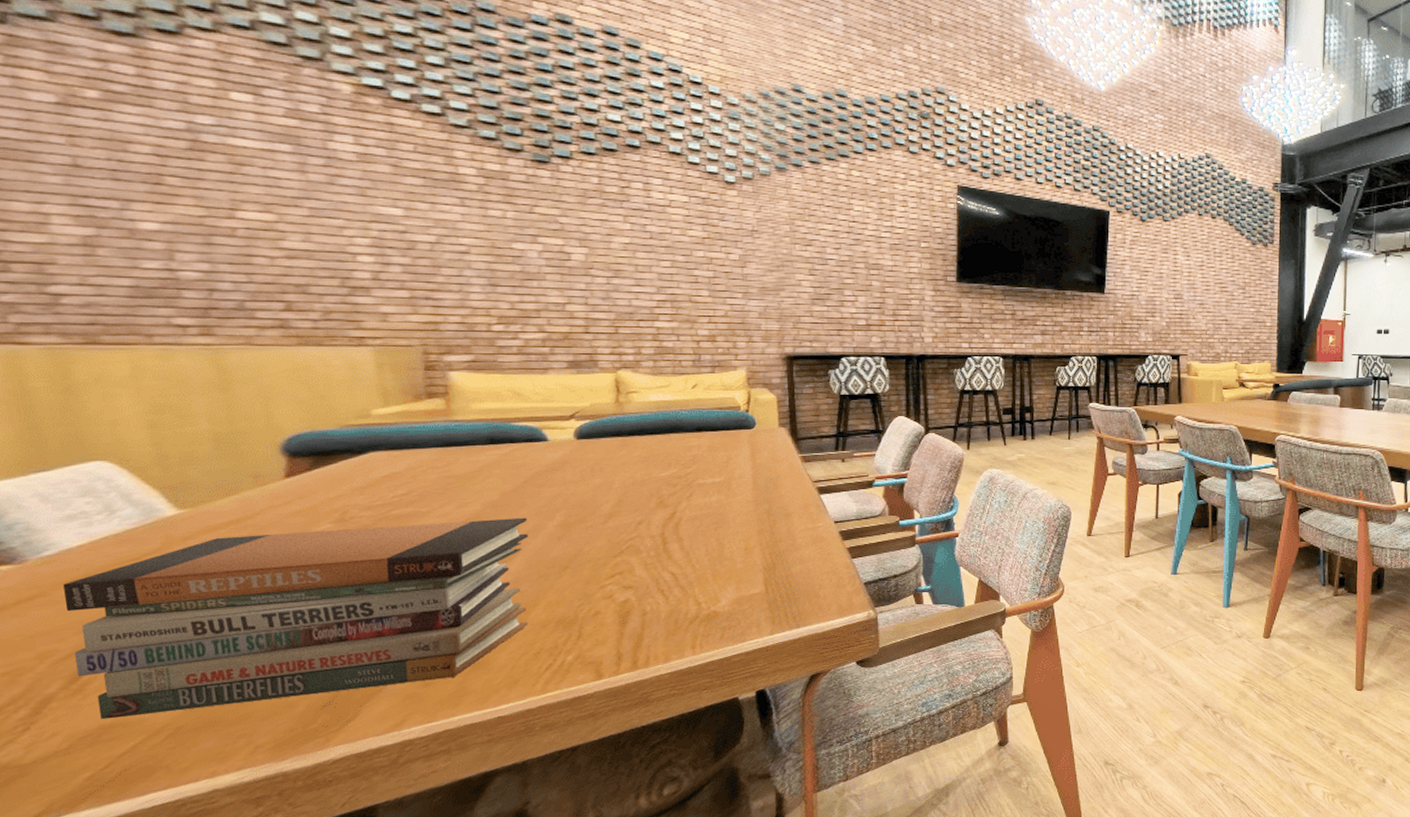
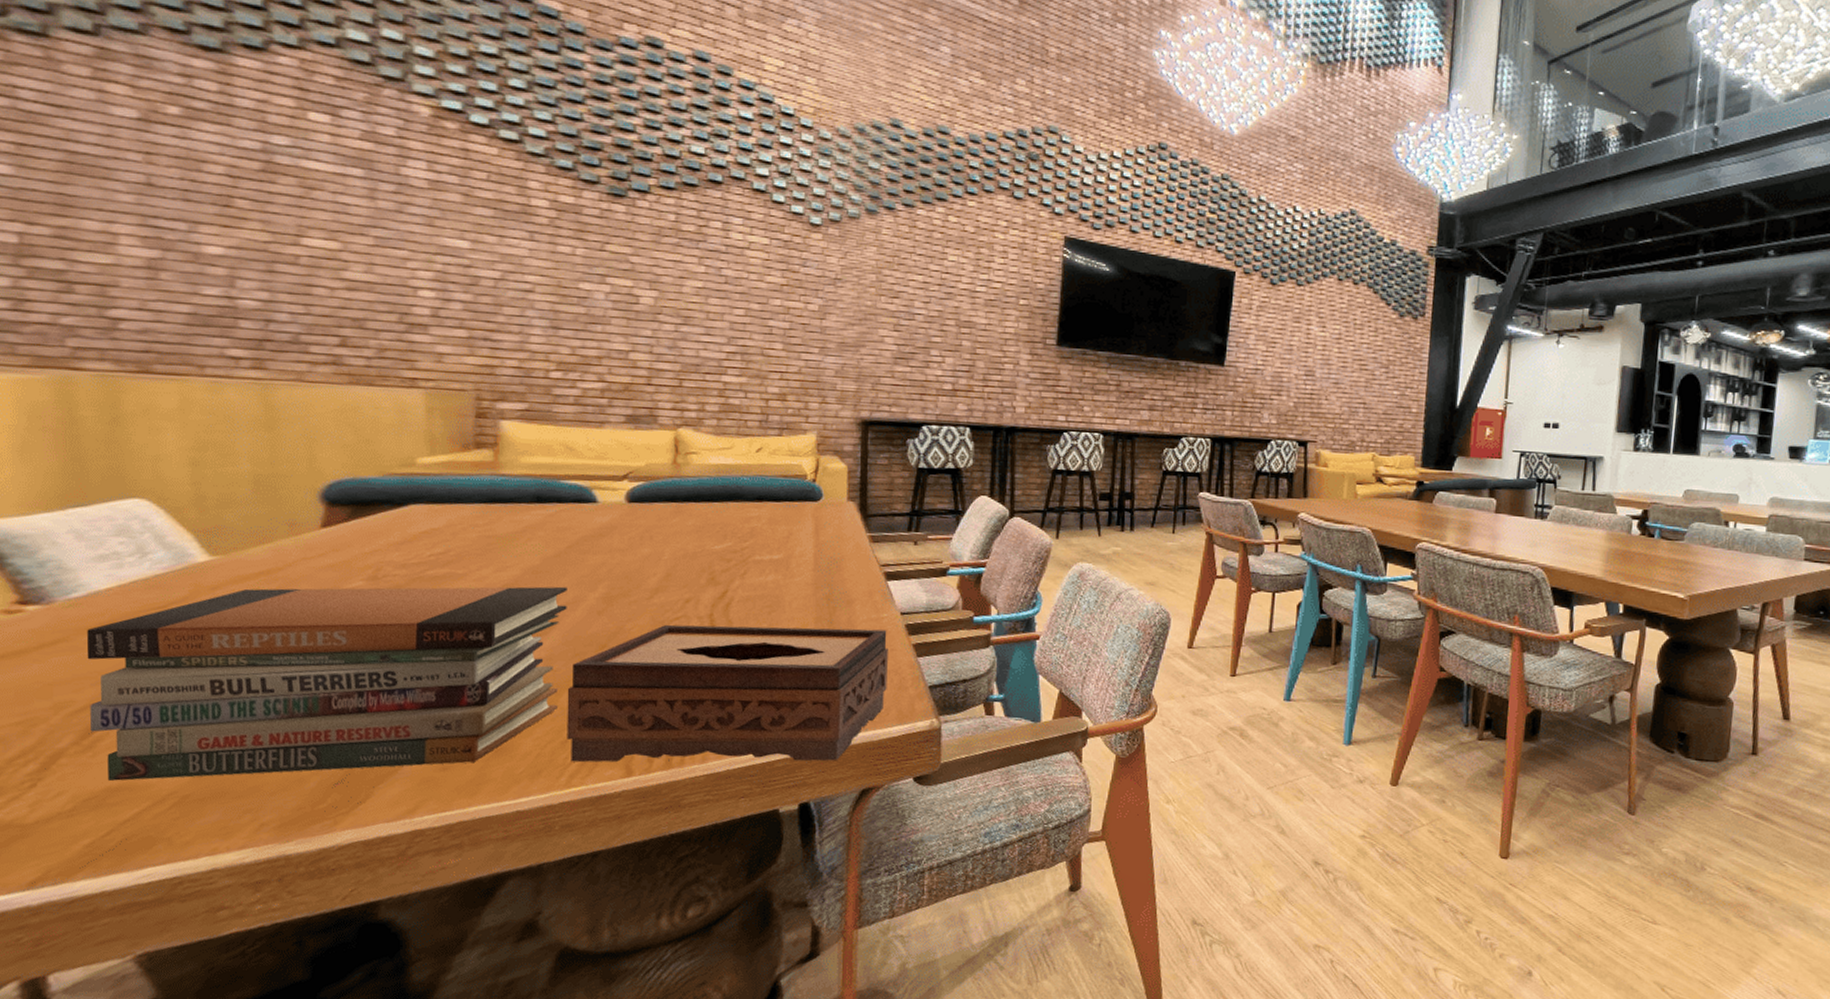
tissue box: none [535,537,827,671] -> present [567,624,888,762]

